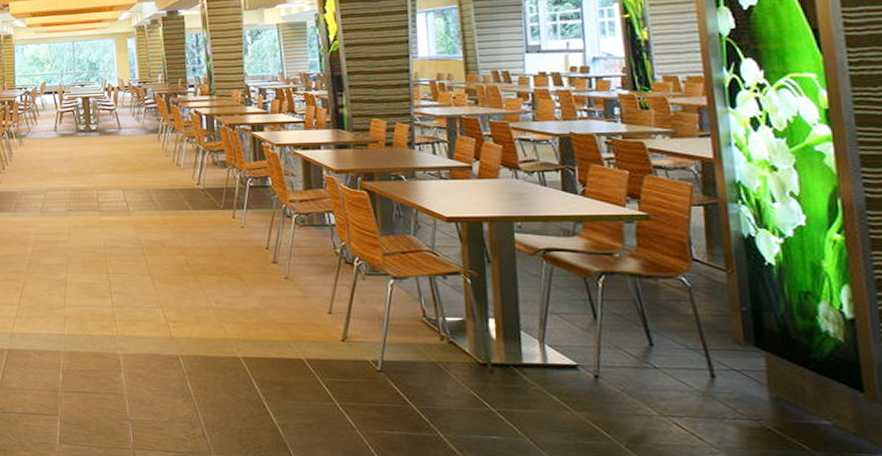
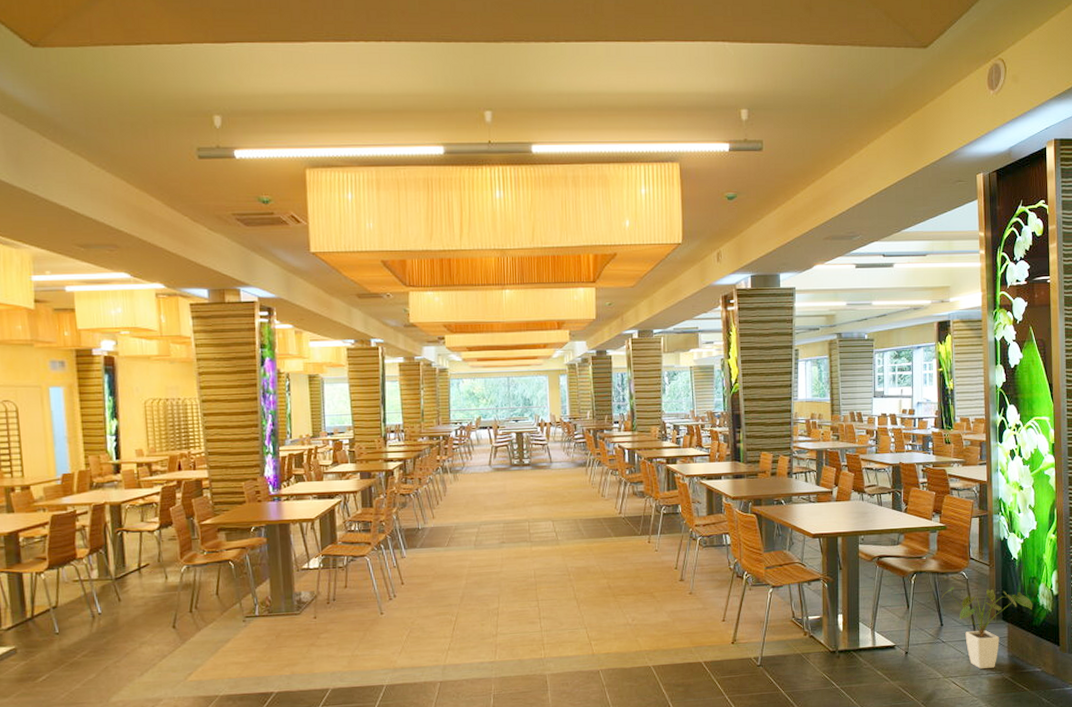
house plant: none [649,295,810,411] -> present [942,586,1033,669]

